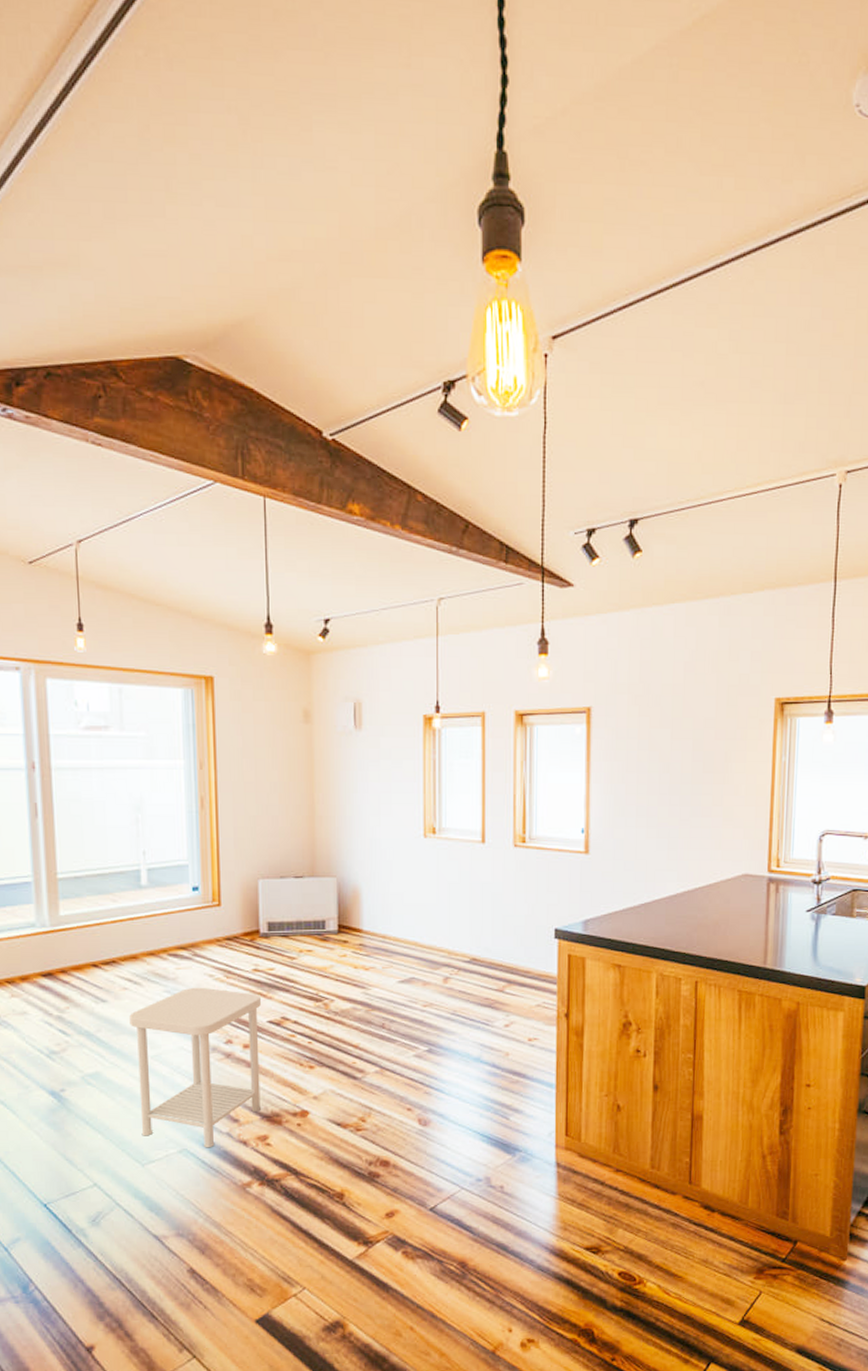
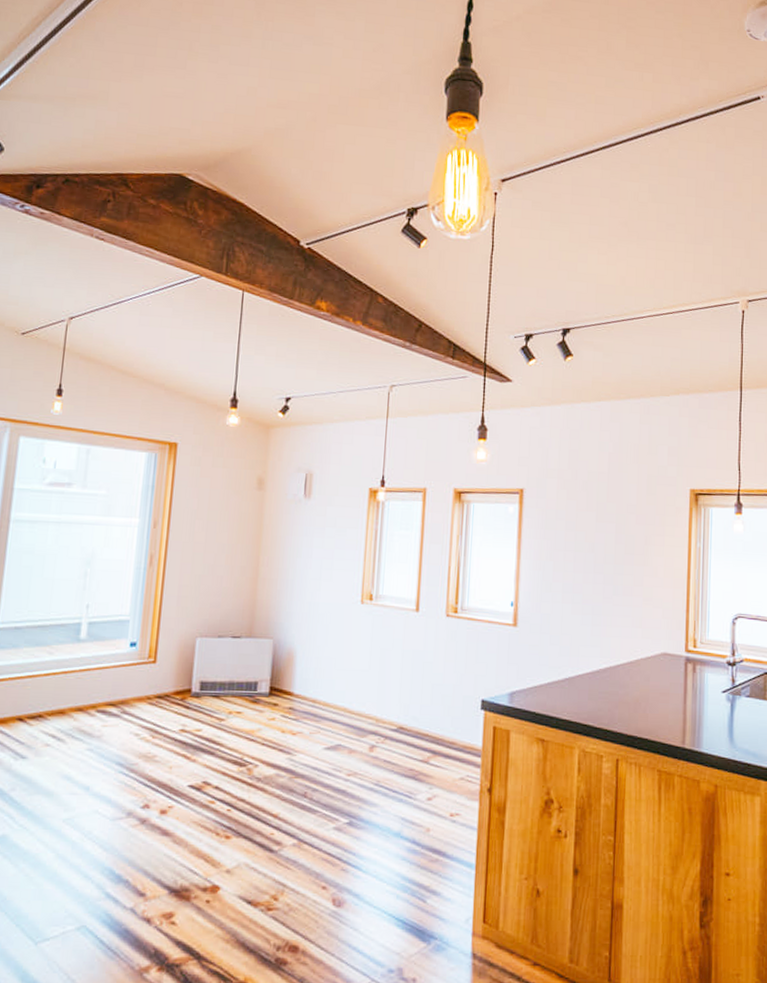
side table: present [129,987,261,1148] -> none [40,746,184,926]

